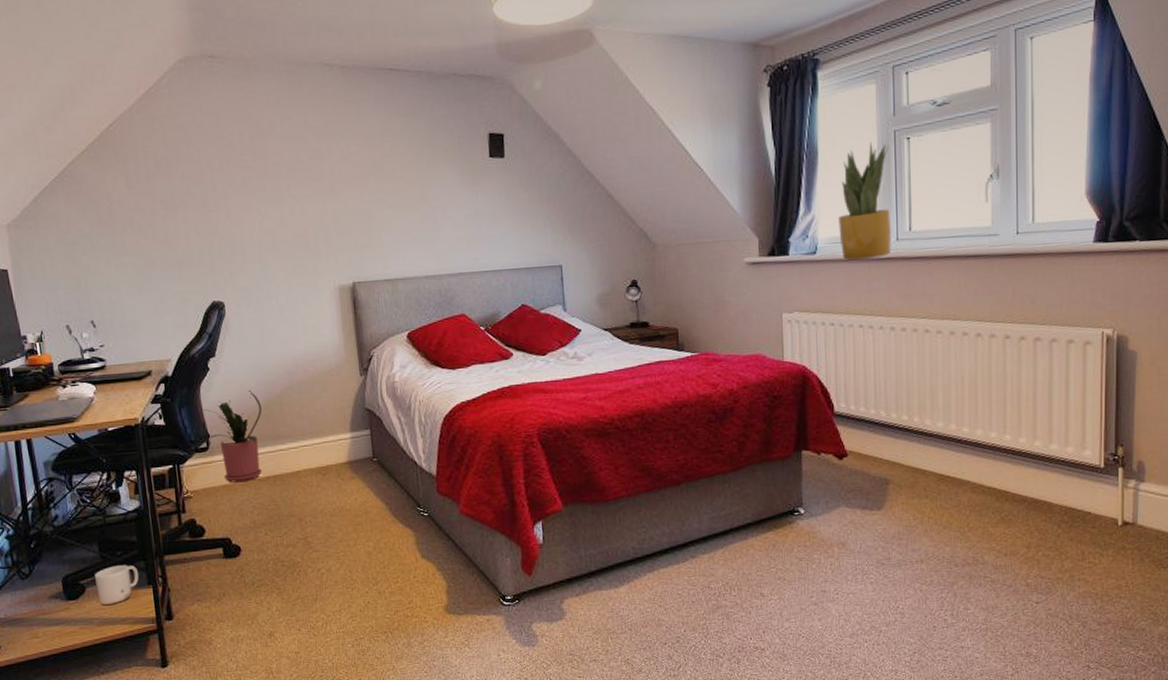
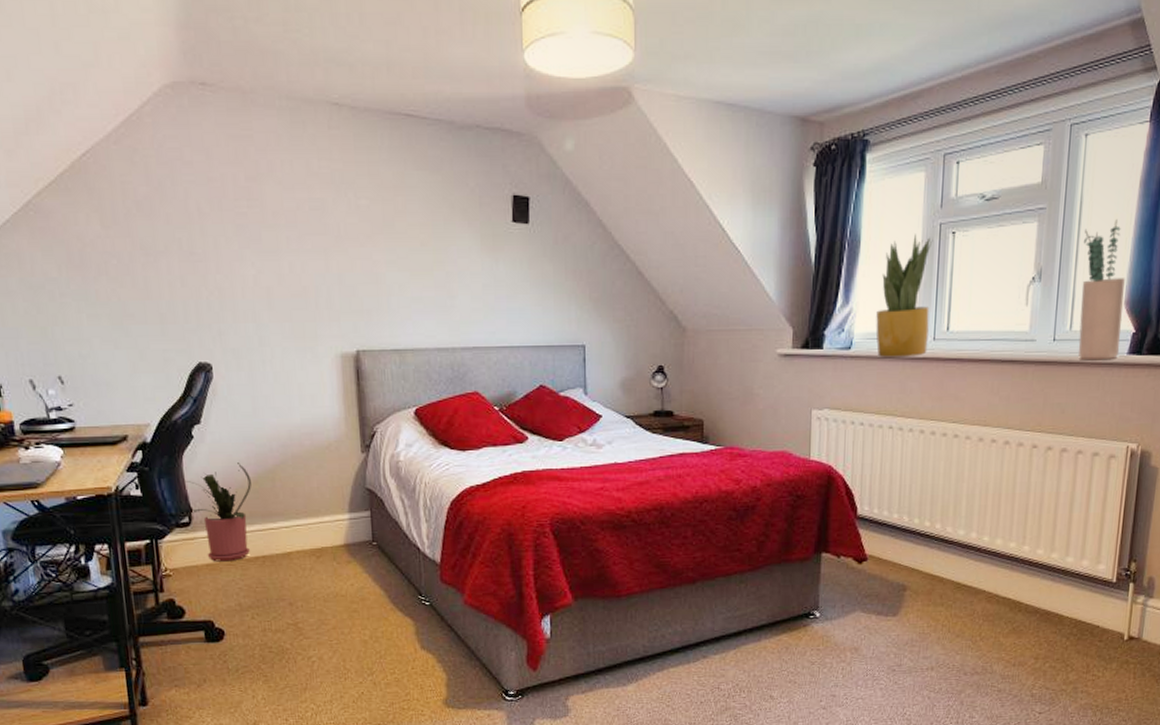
mug: present [94,565,139,605] -> none [59,646,111,688]
vase: none [1039,114,1085,251] -> present [1078,219,1125,361]

